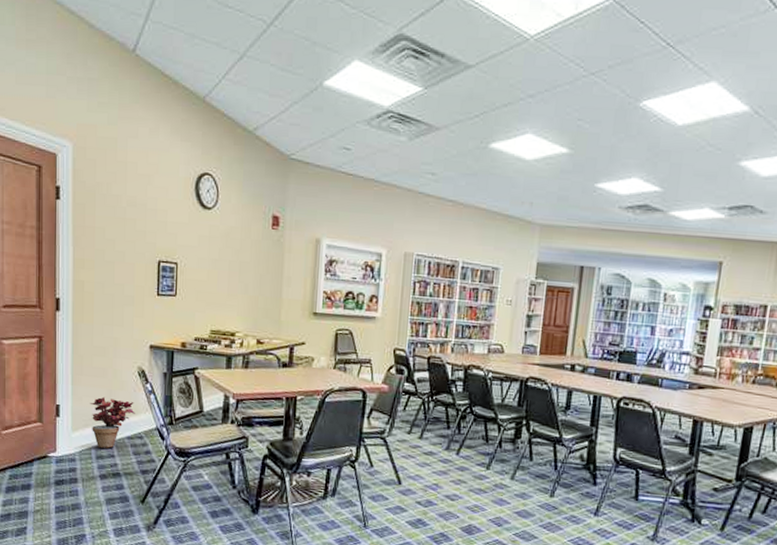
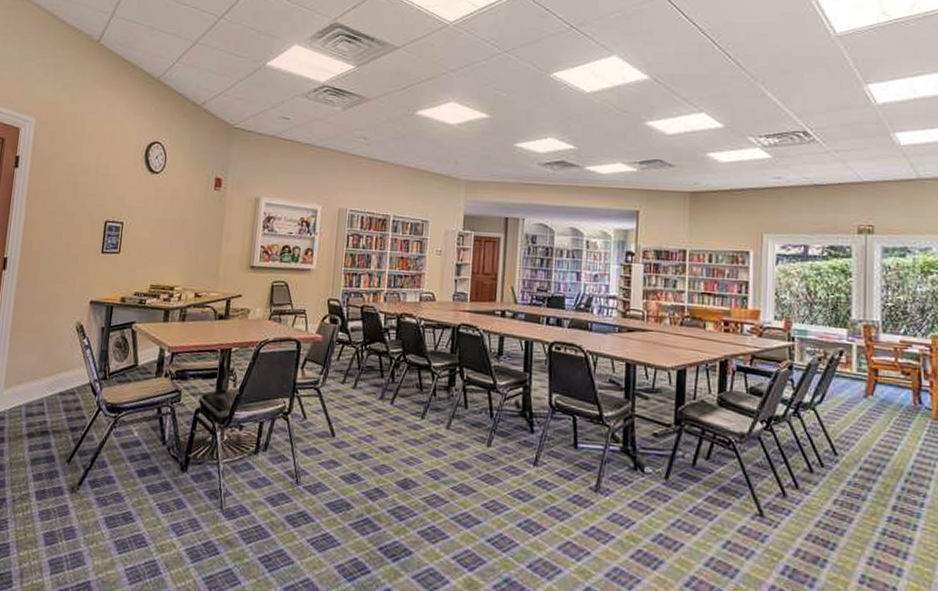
potted plant: present [90,396,135,449] -> none [24,352,70,406]

